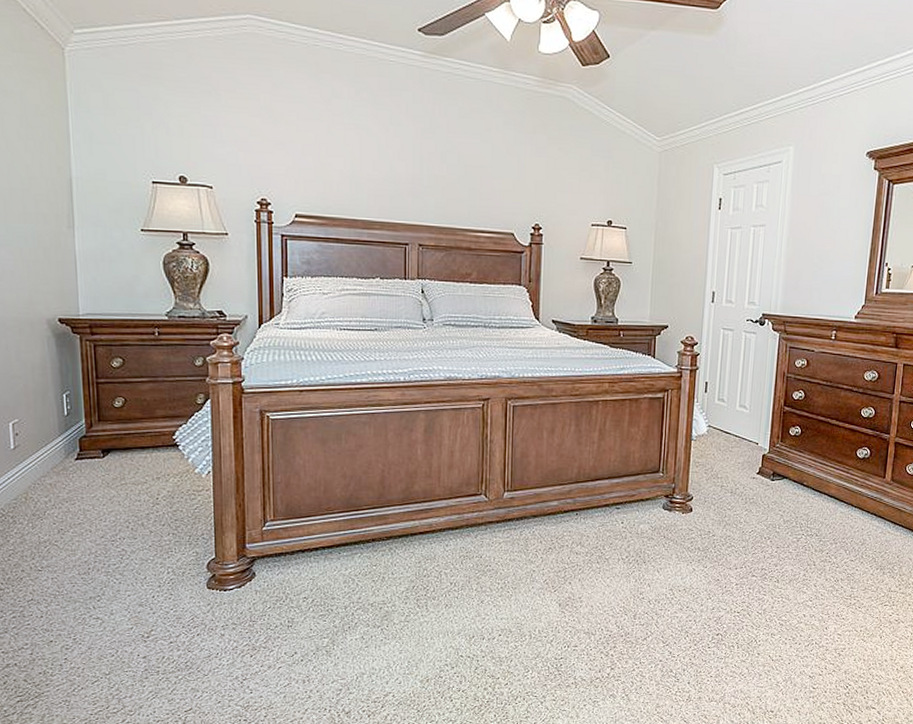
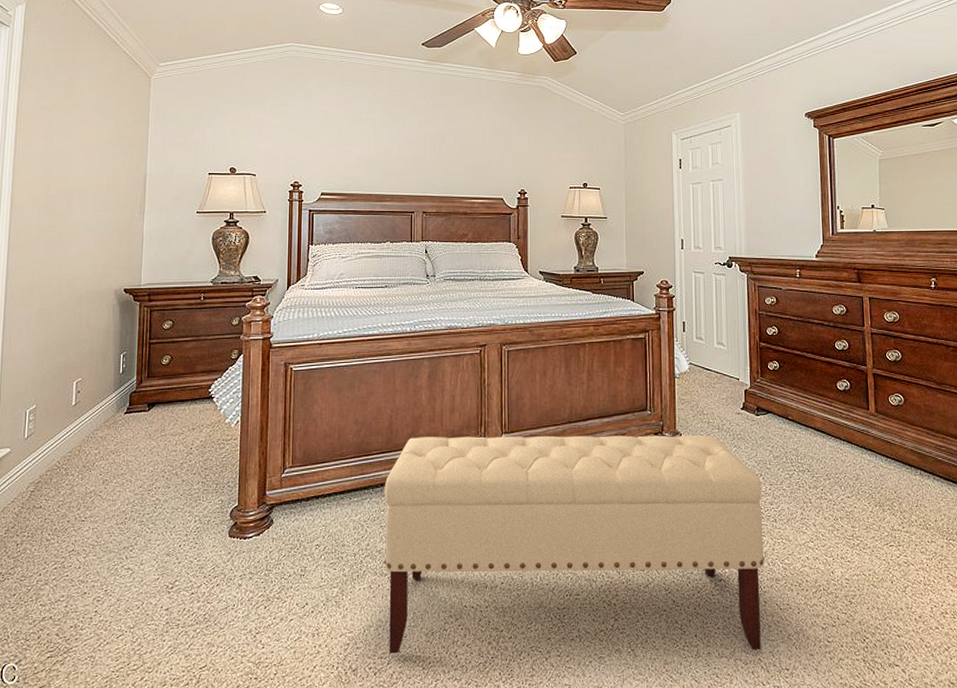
bench: none [376,493,768,698] -> present [383,434,765,654]

